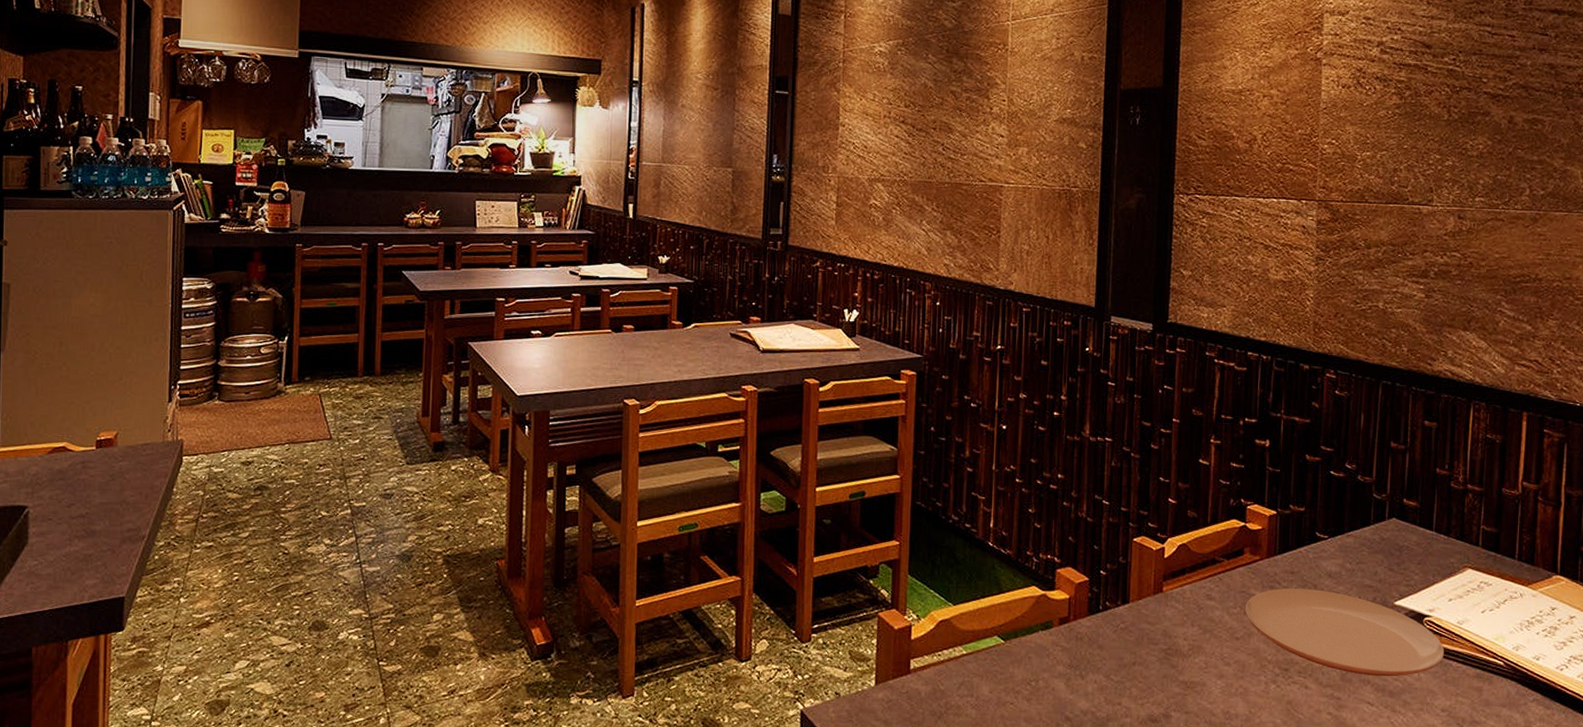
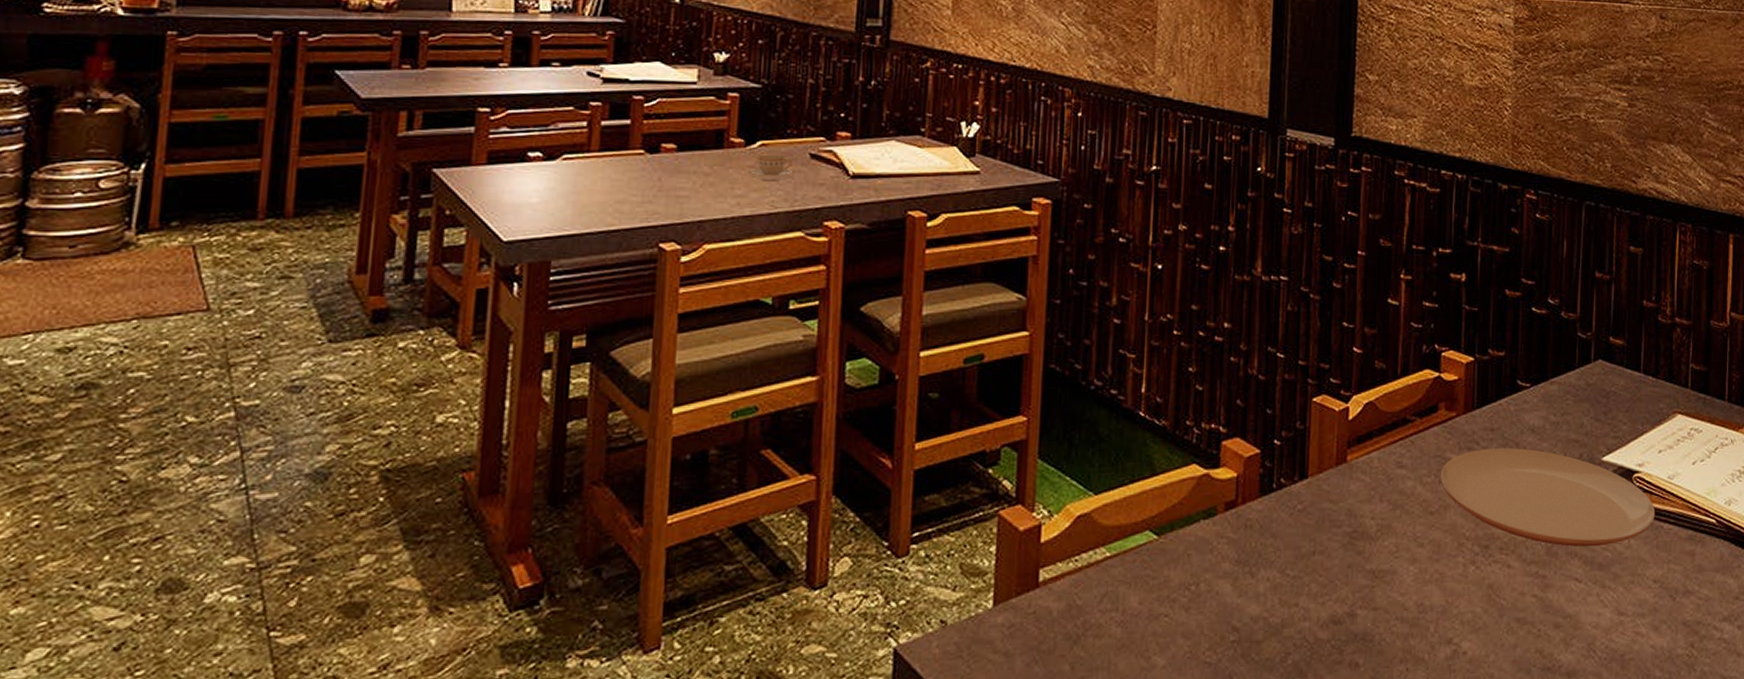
teacup: none [686,333,719,354] -> present [748,154,794,181]

